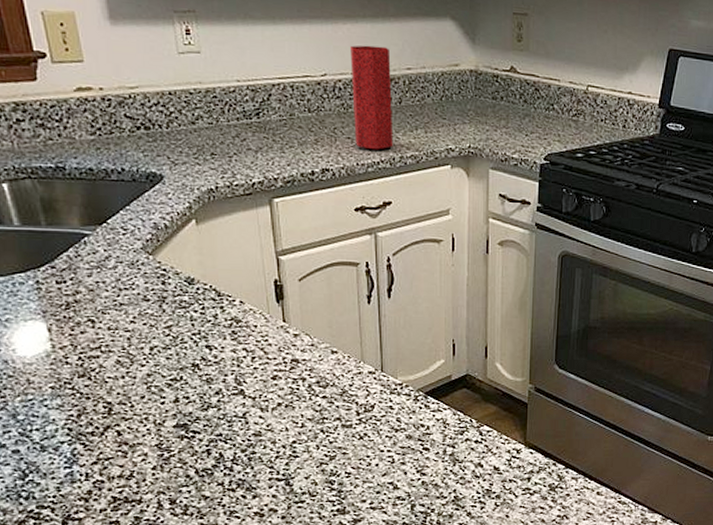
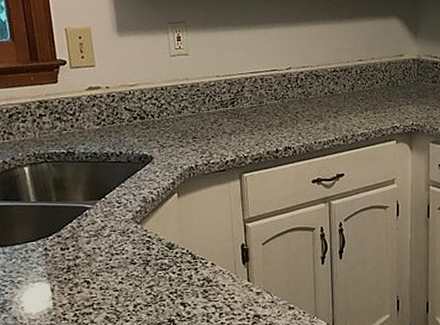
vase: present [350,45,394,149] -> none [311,42,347,129]

